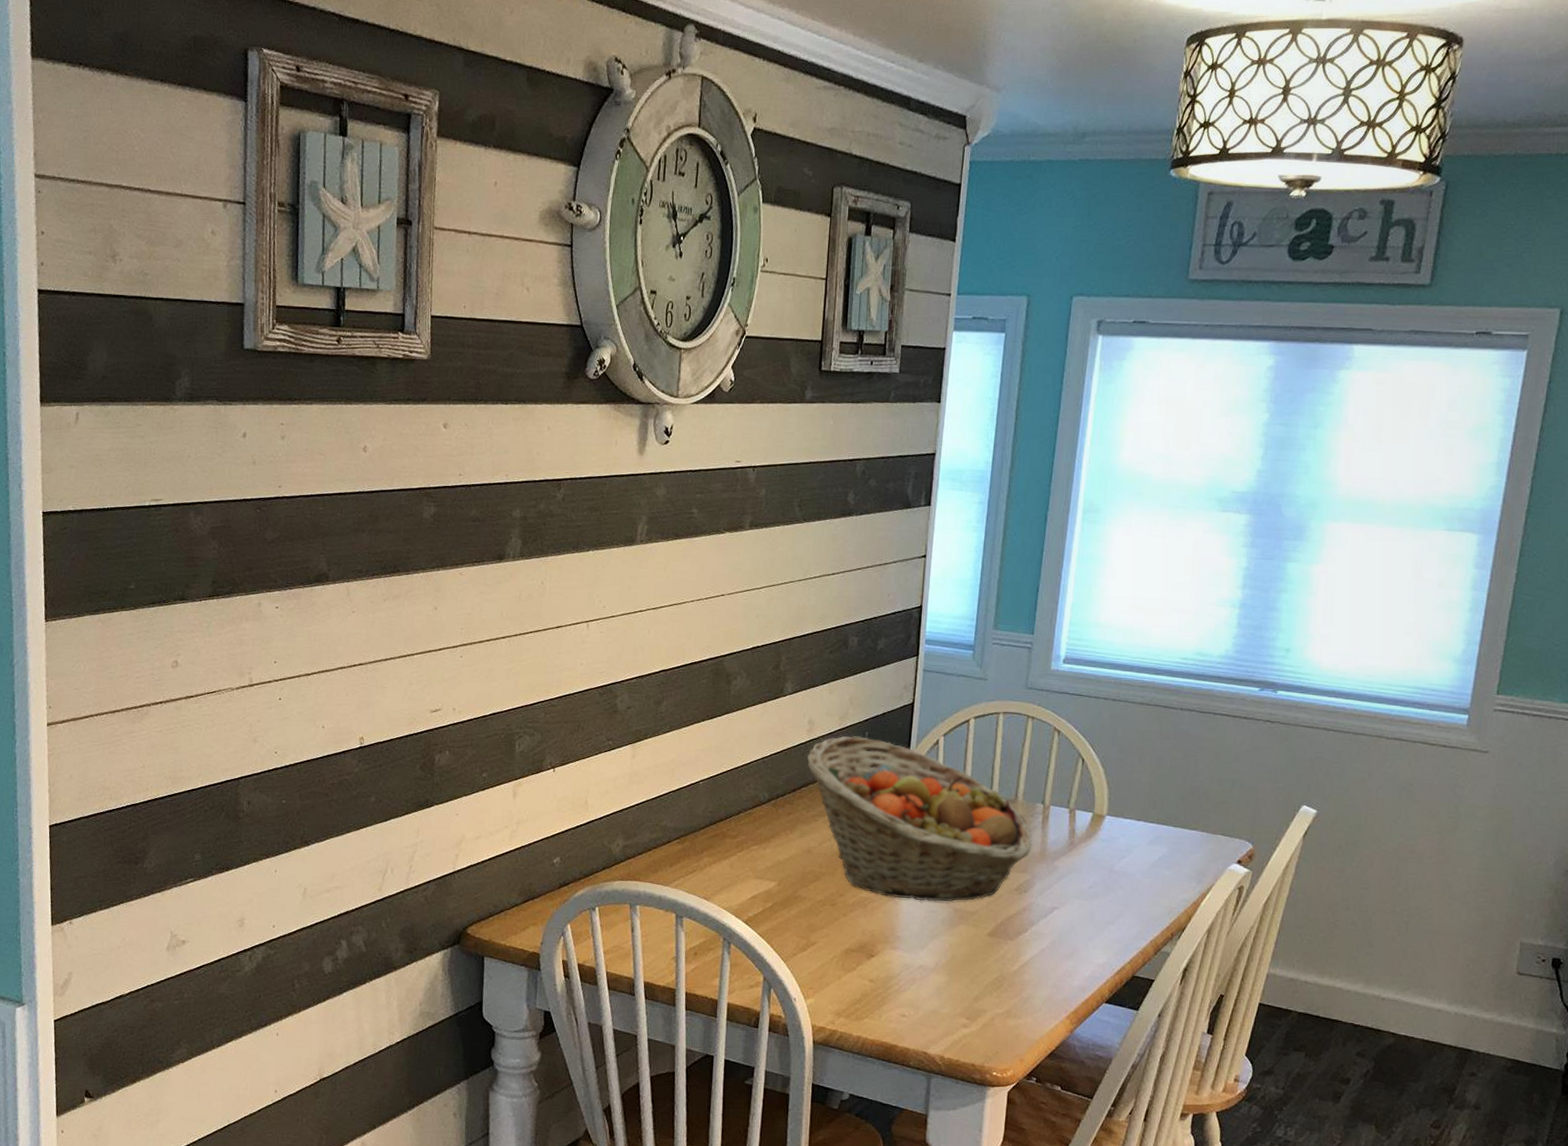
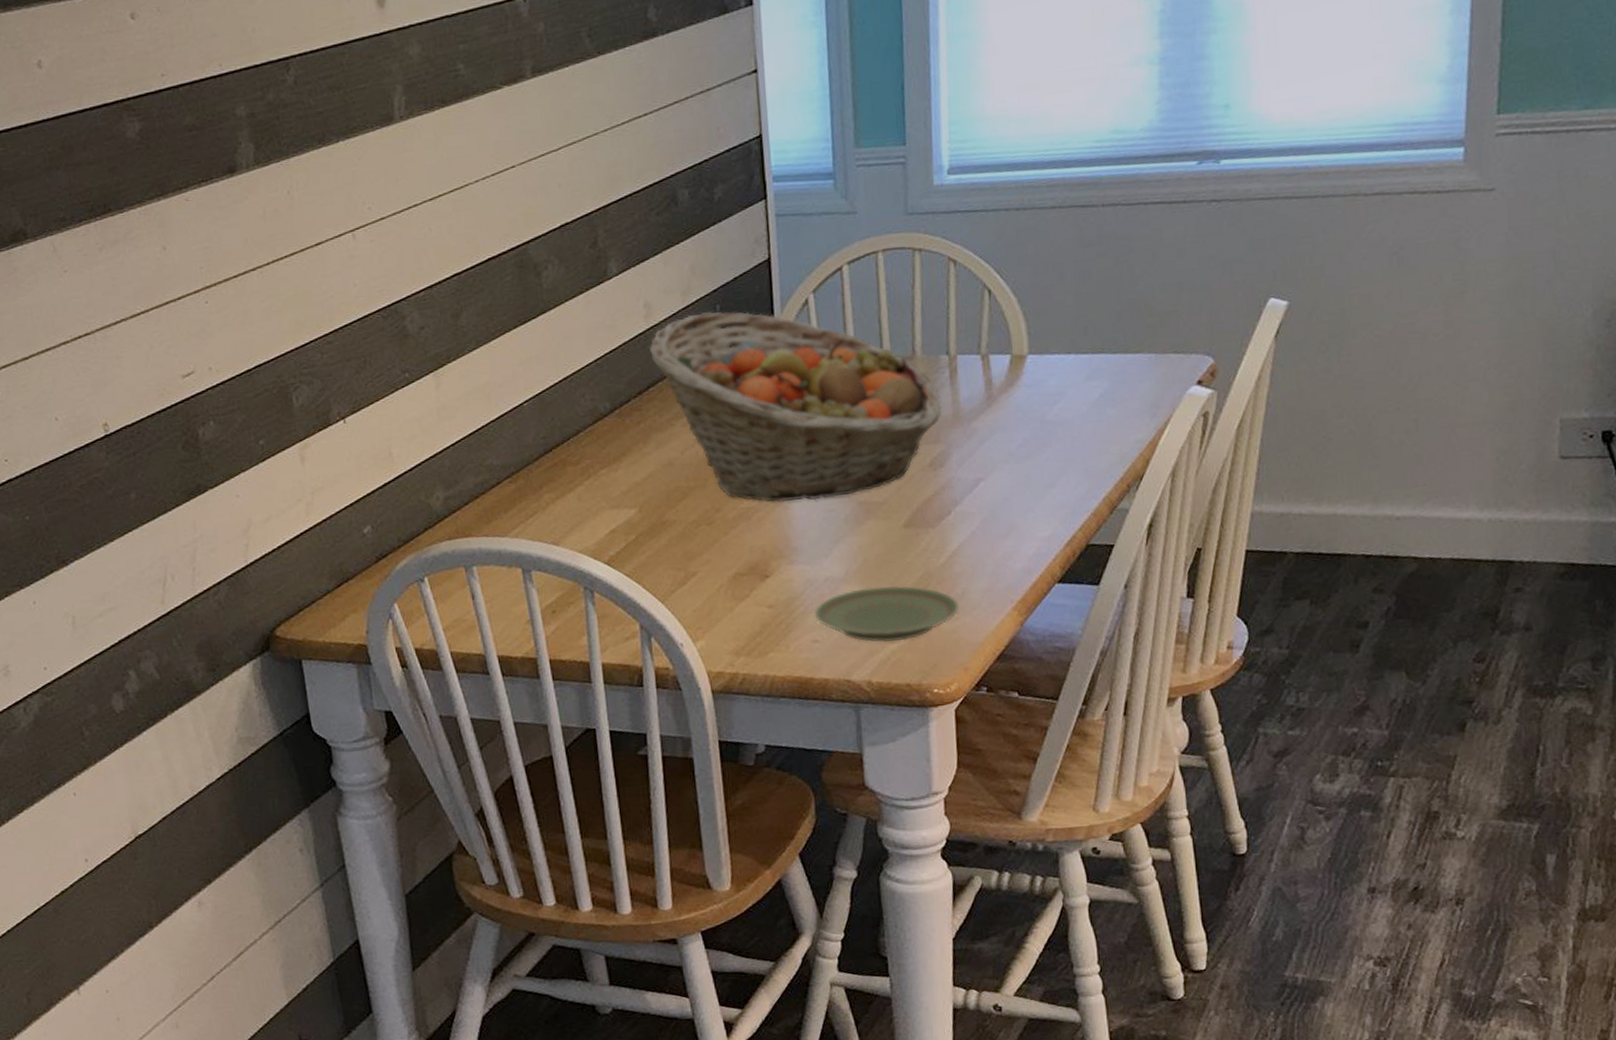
plate: none [905,979,1024,1028] -> present [814,586,960,643]

